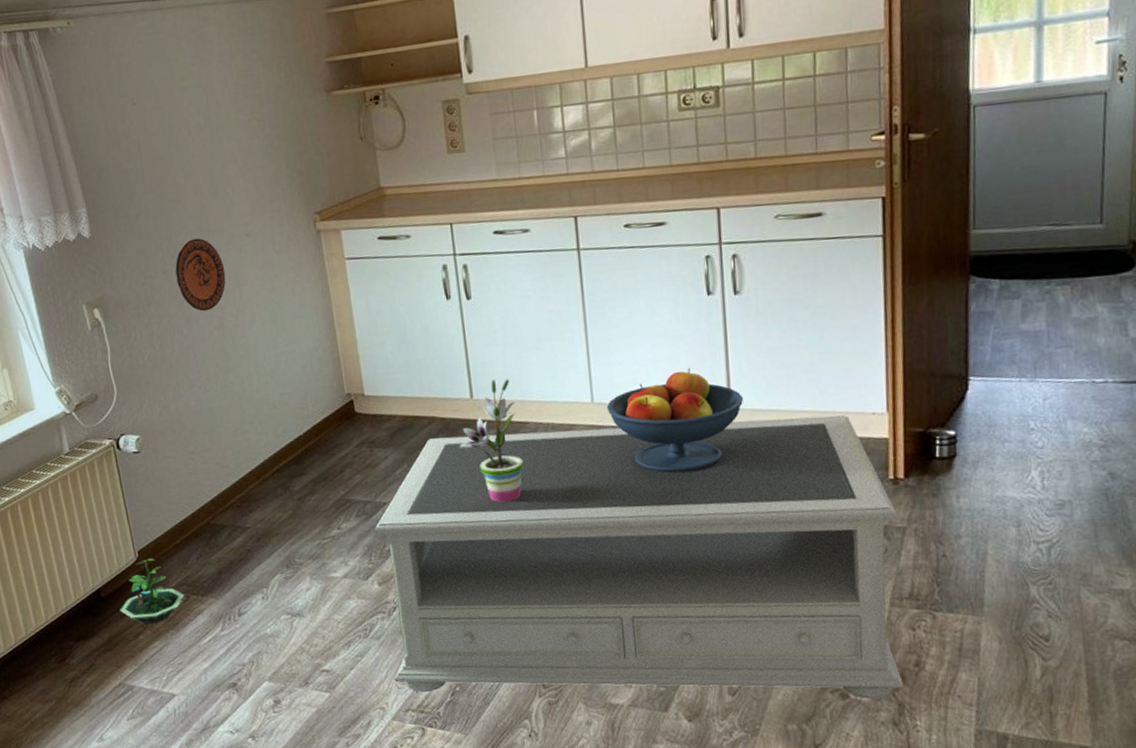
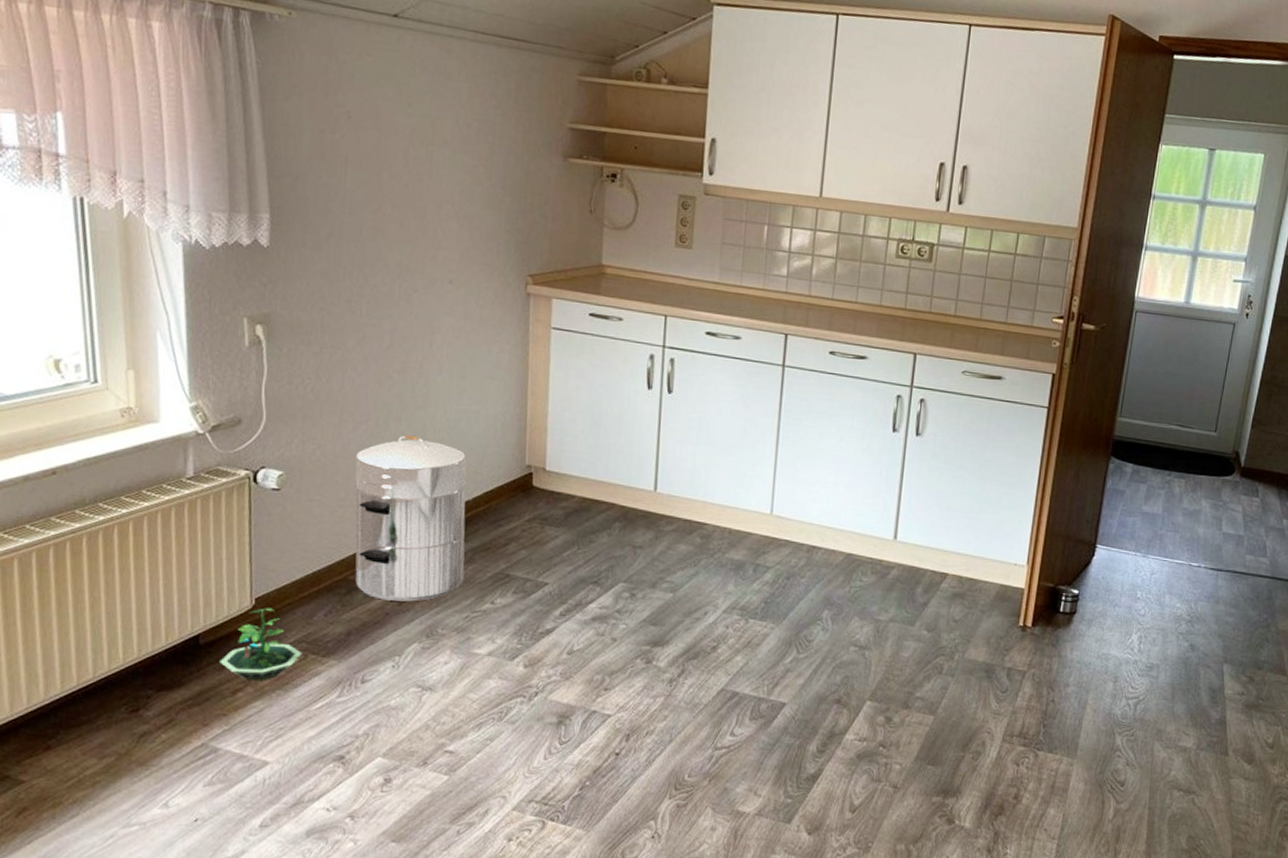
decorative plate: present [175,238,226,312] -> none [361,273,419,352]
waste bin: none [195,384,310,539] -> present [354,435,467,602]
coffee table: present [374,415,903,699] -> none [522,525,1021,826]
potted plant: present [460,378,524,502] -> none [635,476,697,599]
fruit bowl: present [606,367,744,473] -> none [783,496,909,594]

